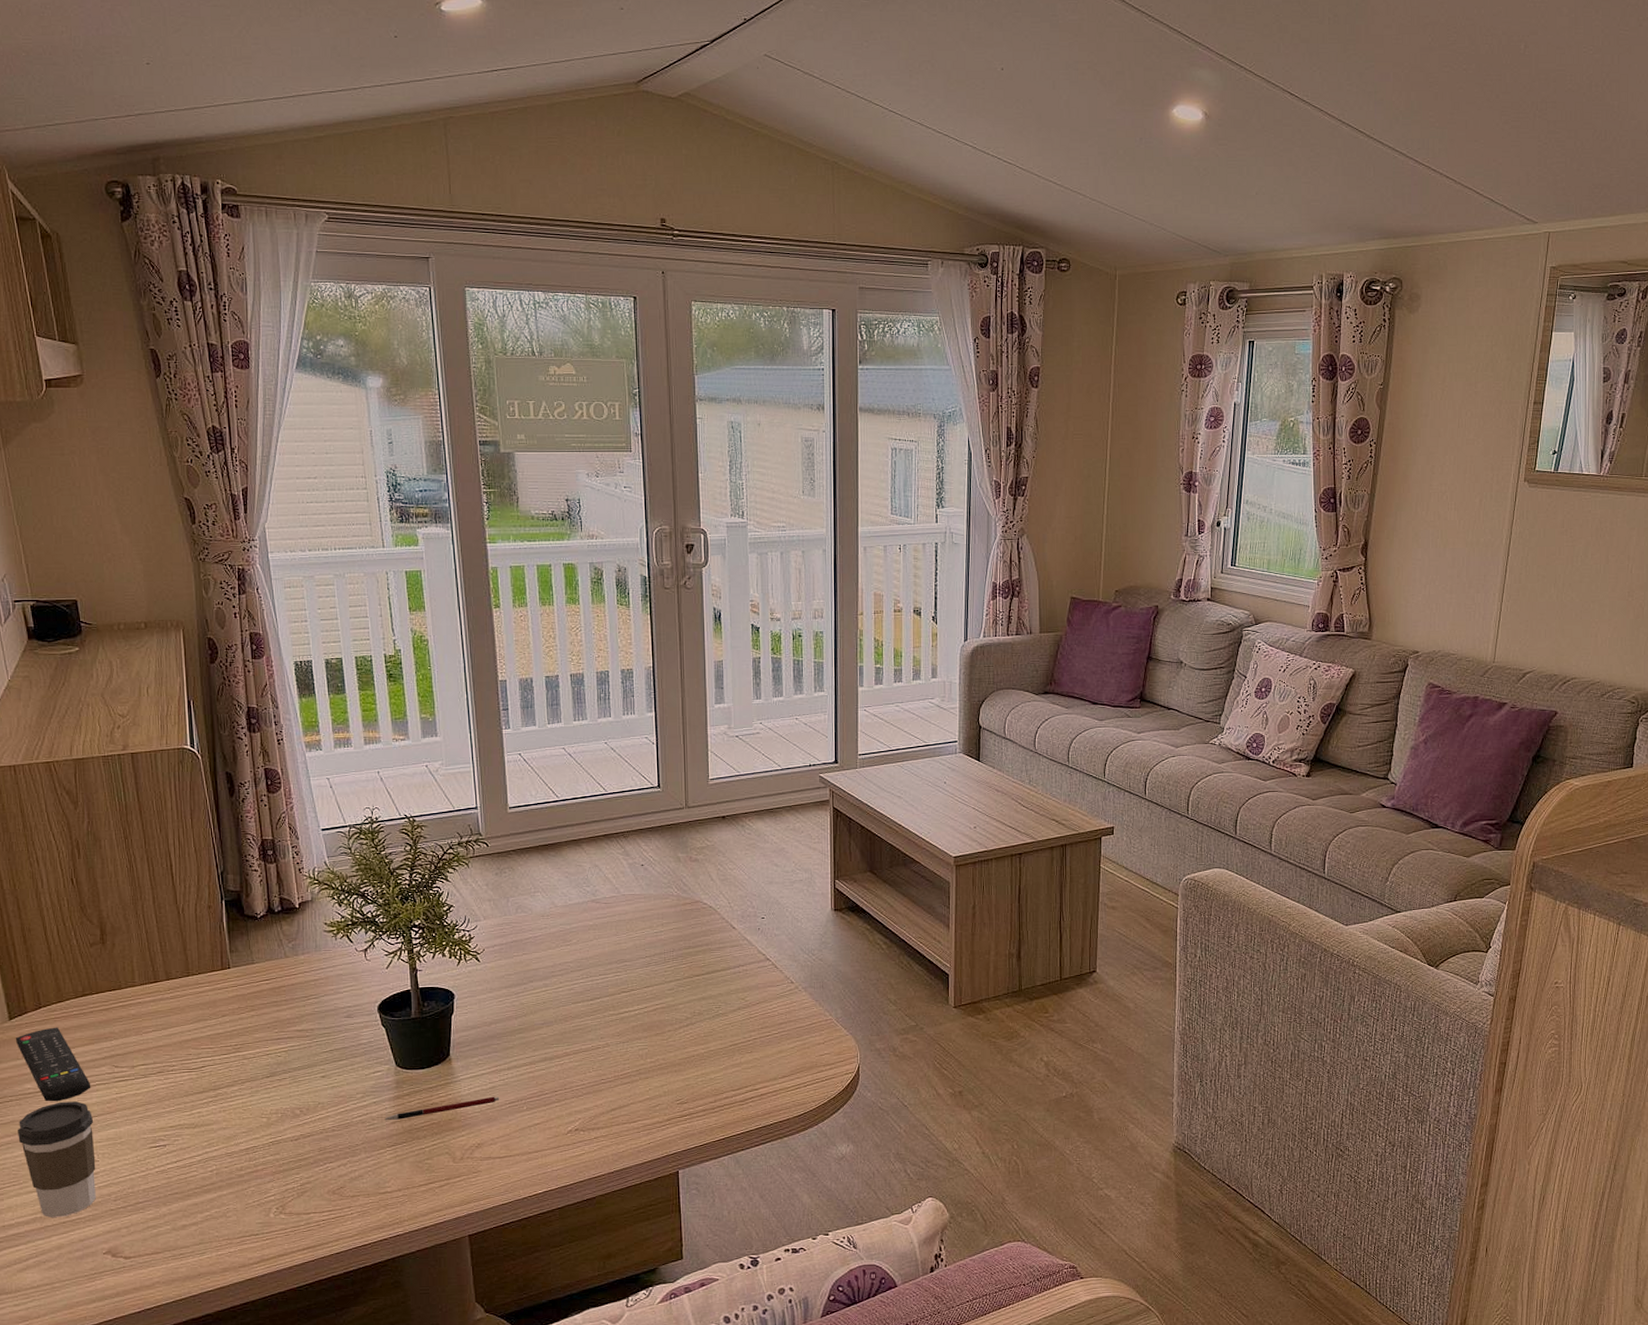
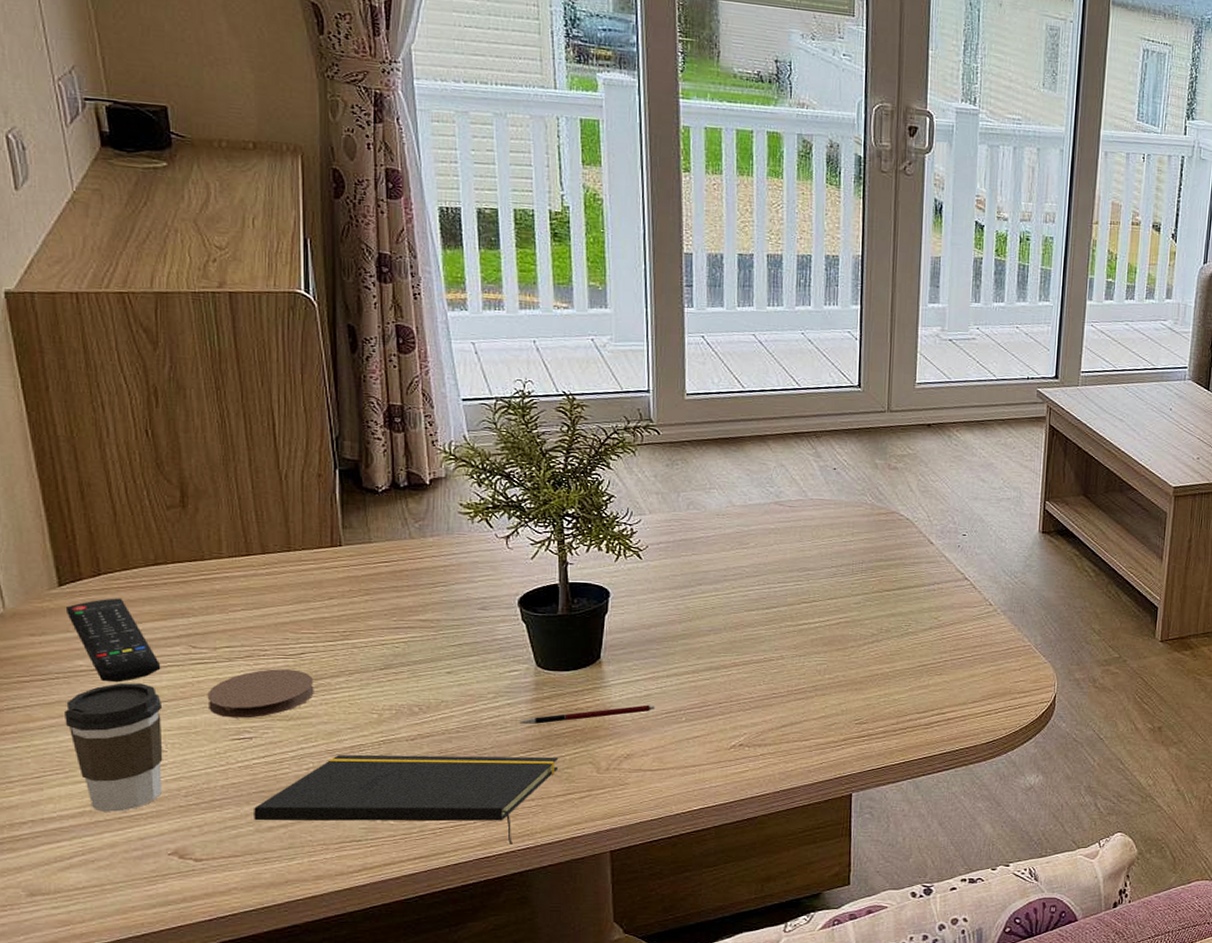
coaster: none [128,1081,214,1128] -> present [207,669,314,719]
notepad: none [170,1149,420,1233] -> present [254,754,559,845]

